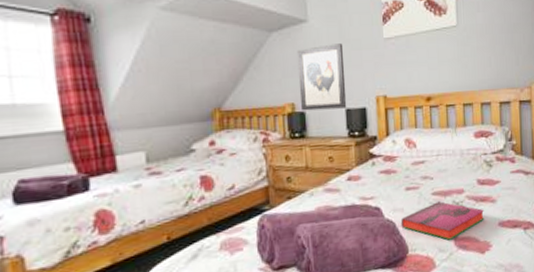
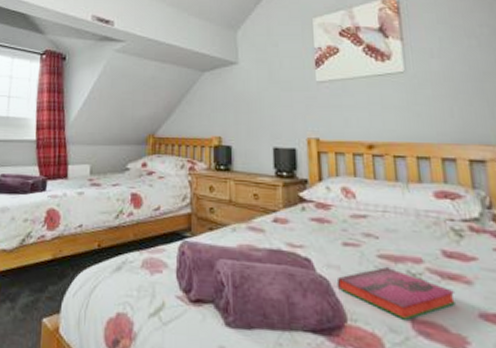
wall art: present [296,43,347,111] -> none [226,84,275,147]

